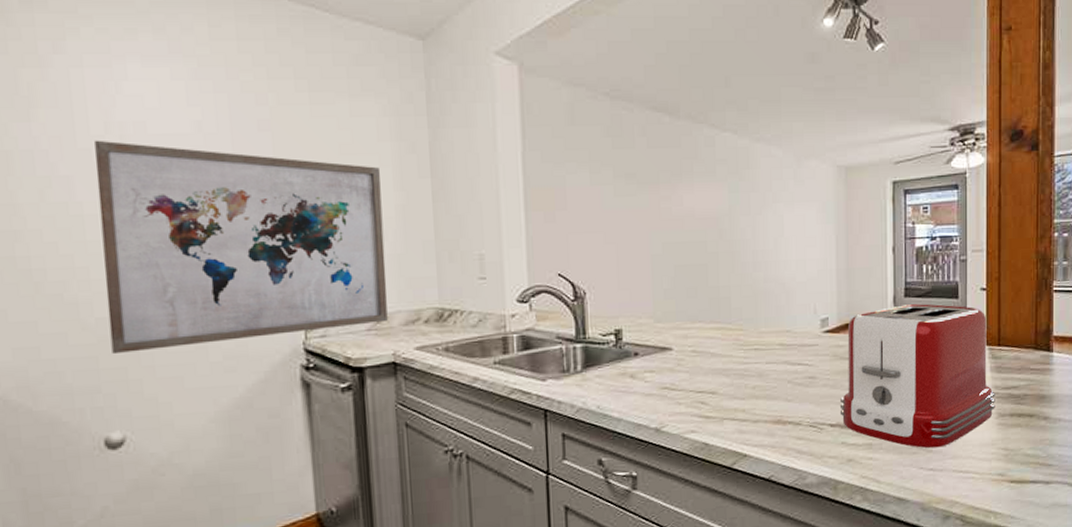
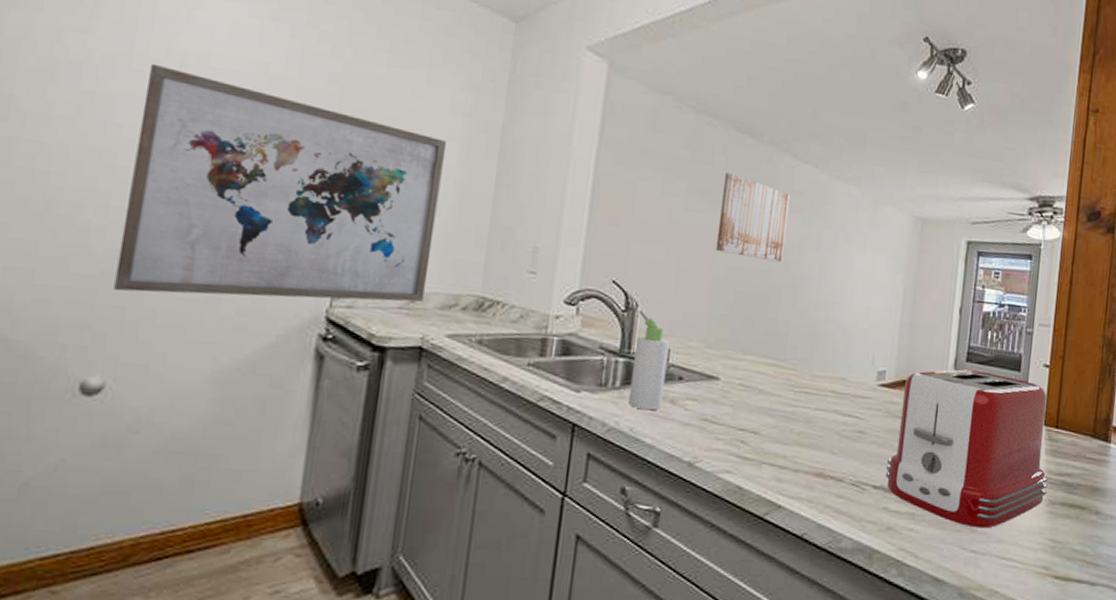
bottle: none [588,297,623,388] -> present [628,310,670,411]
wall art: none [648,153,715,232] -> present [715,172,791,263]

